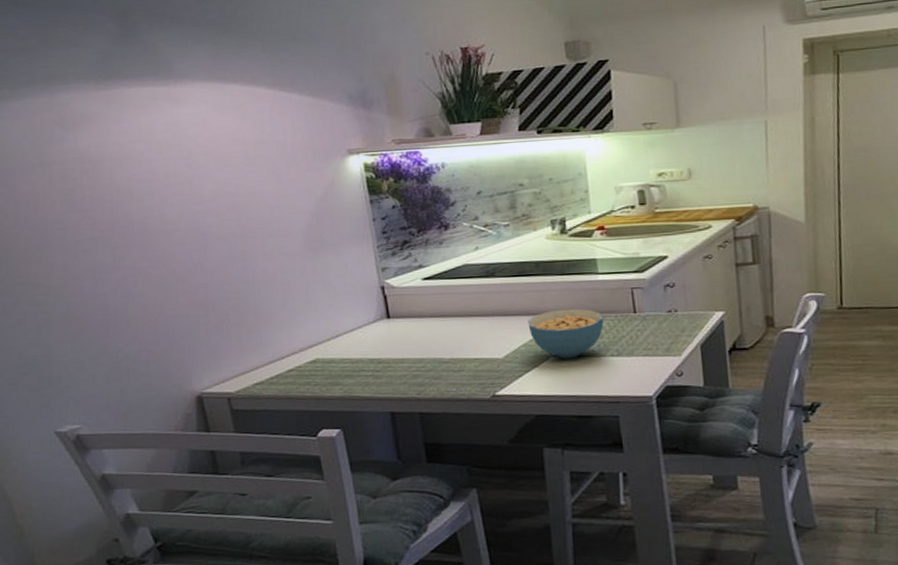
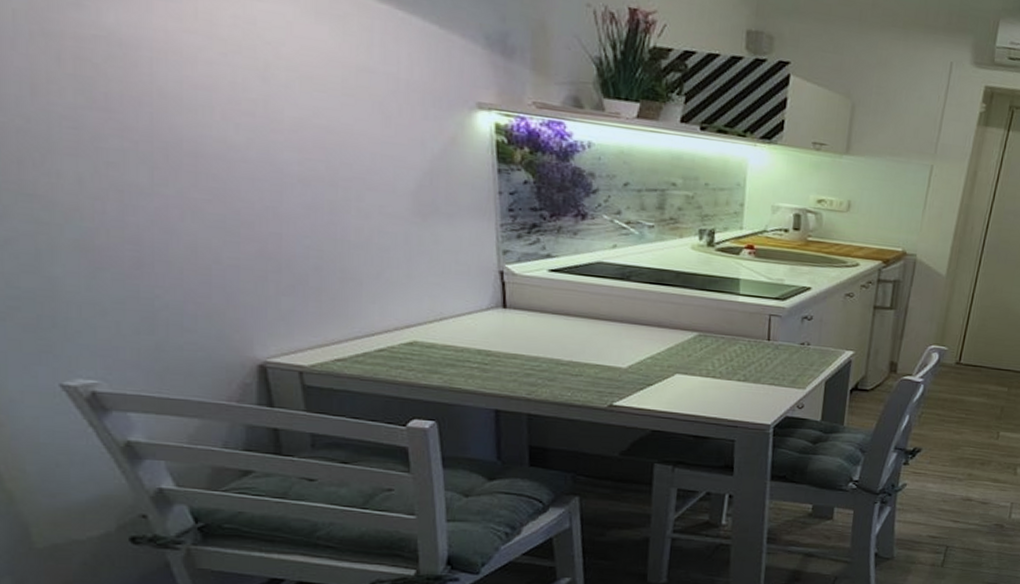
cereal bowl: present [528,308,604,359] -> none [658,325,737,378]

